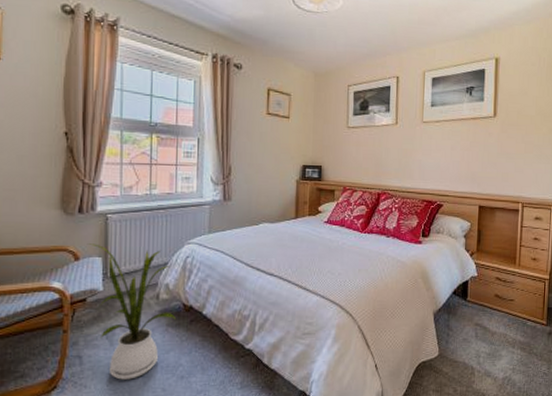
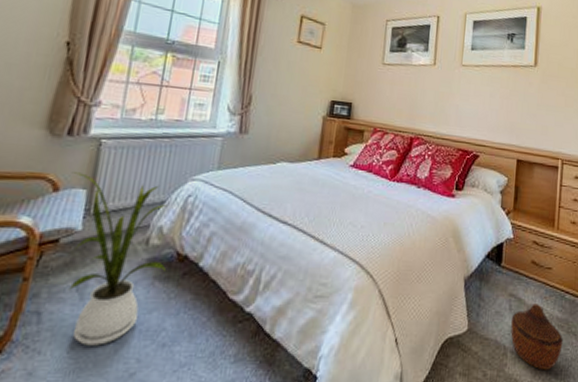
woven basket: none [477,331,525,385] -> present [511,304,563,370]

